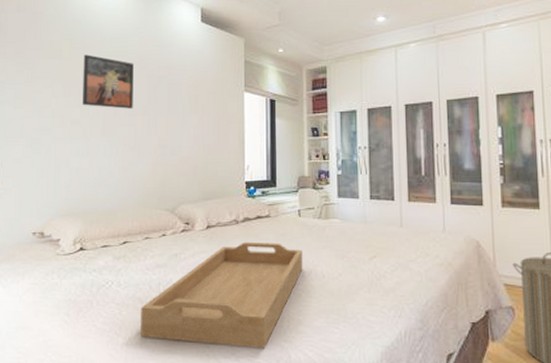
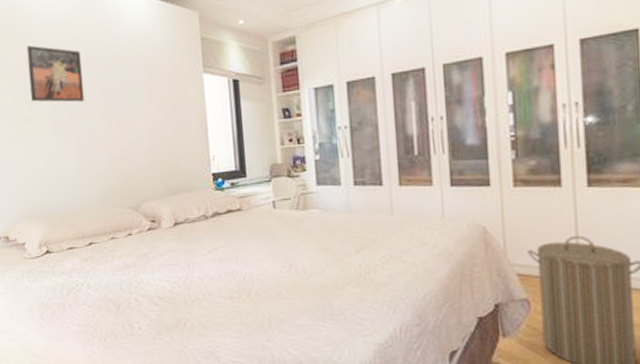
serving tray: present [141,241,303,349] -> none [113,237,282,349]

